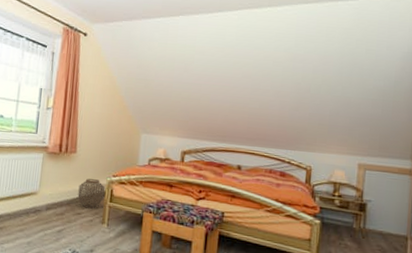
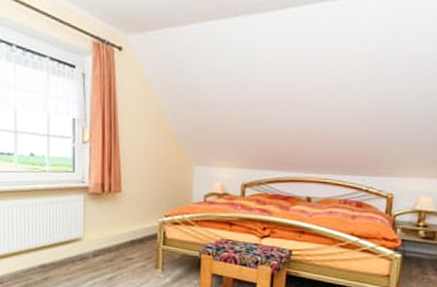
woven basket: present [78,178,105,209] -> none [127,220,157,253]

